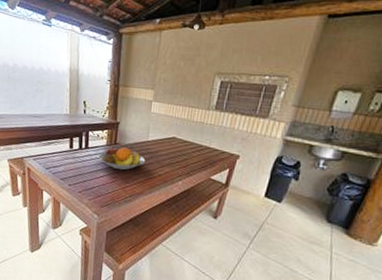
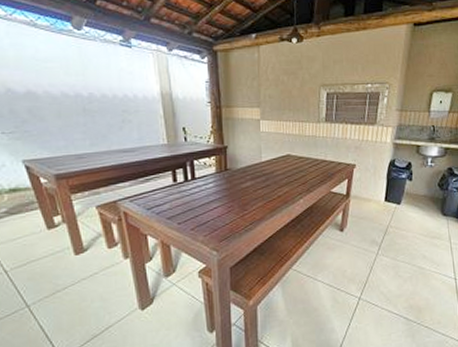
fruit bowl: present [98,146,146,170] -> none [208,171,262,197]

